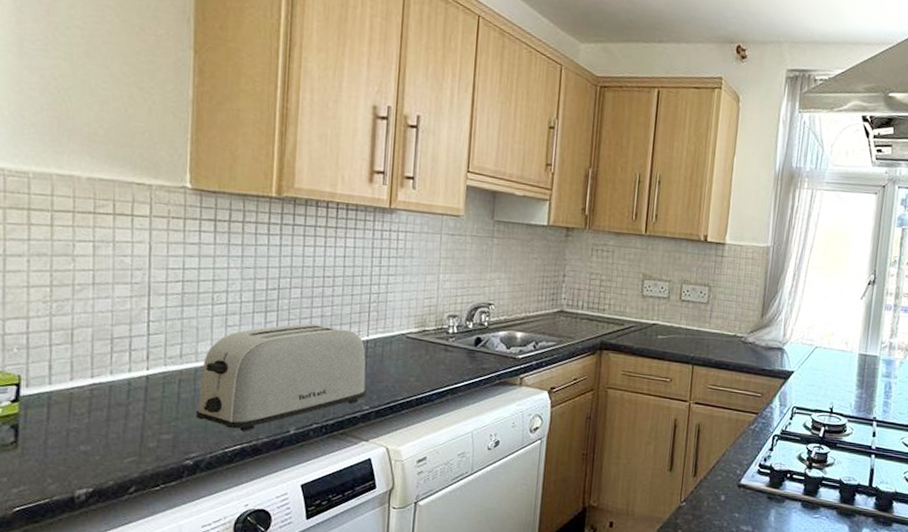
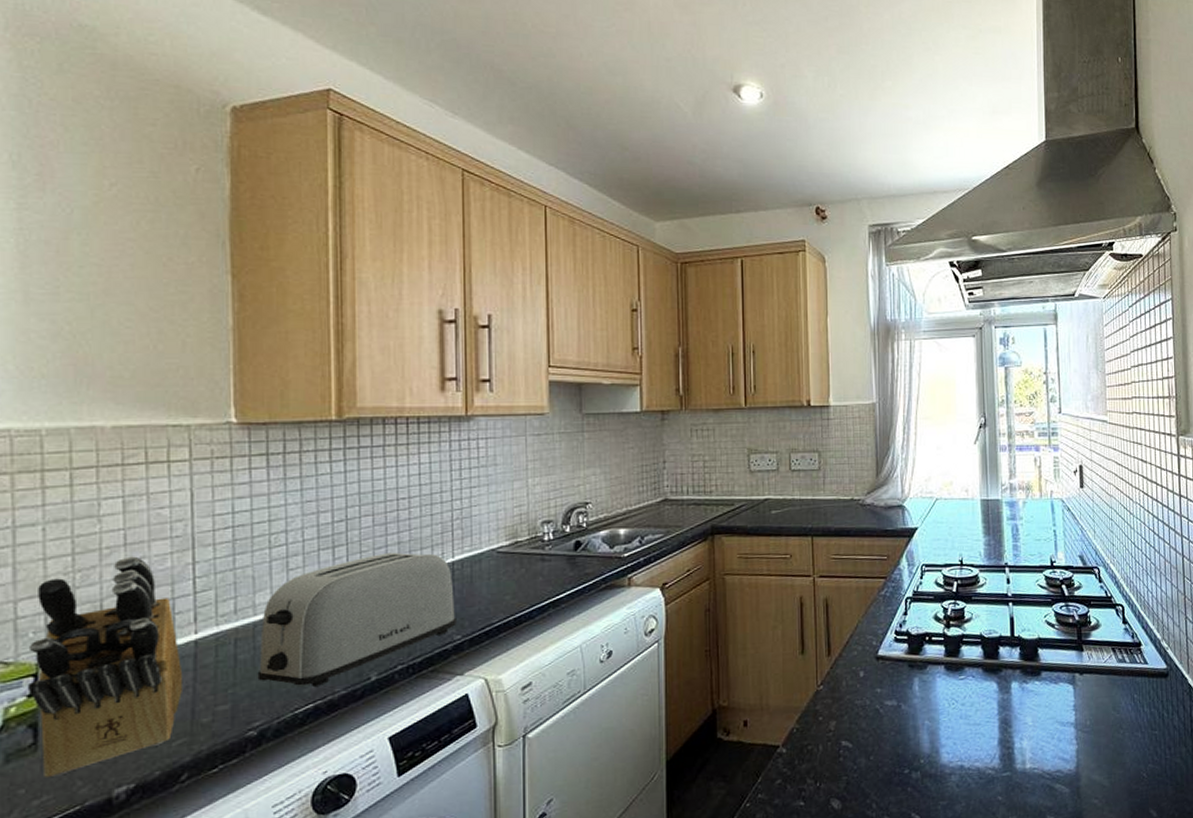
knife block: none [11,294,136,472] -> present [27,556,184,777]

